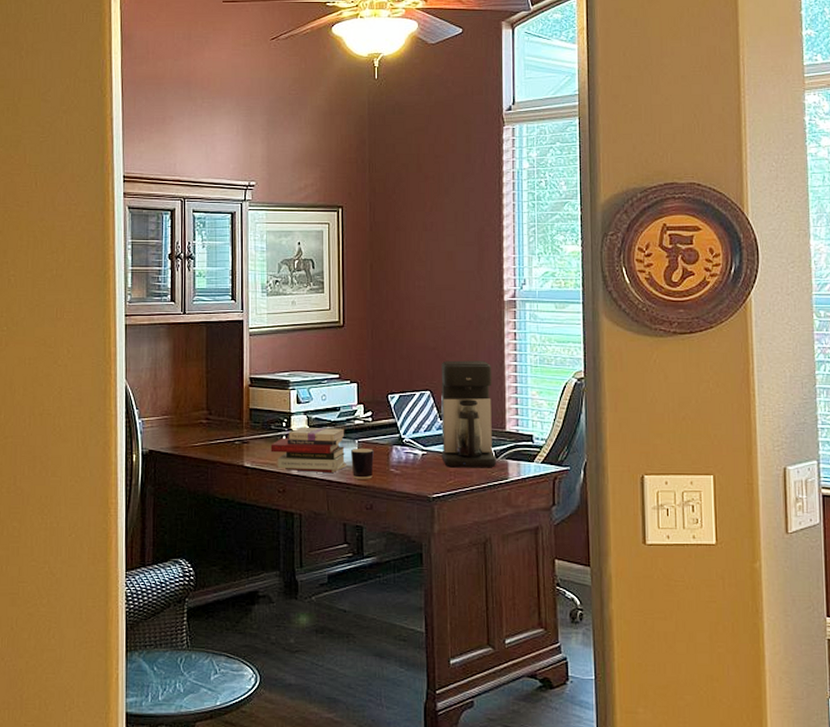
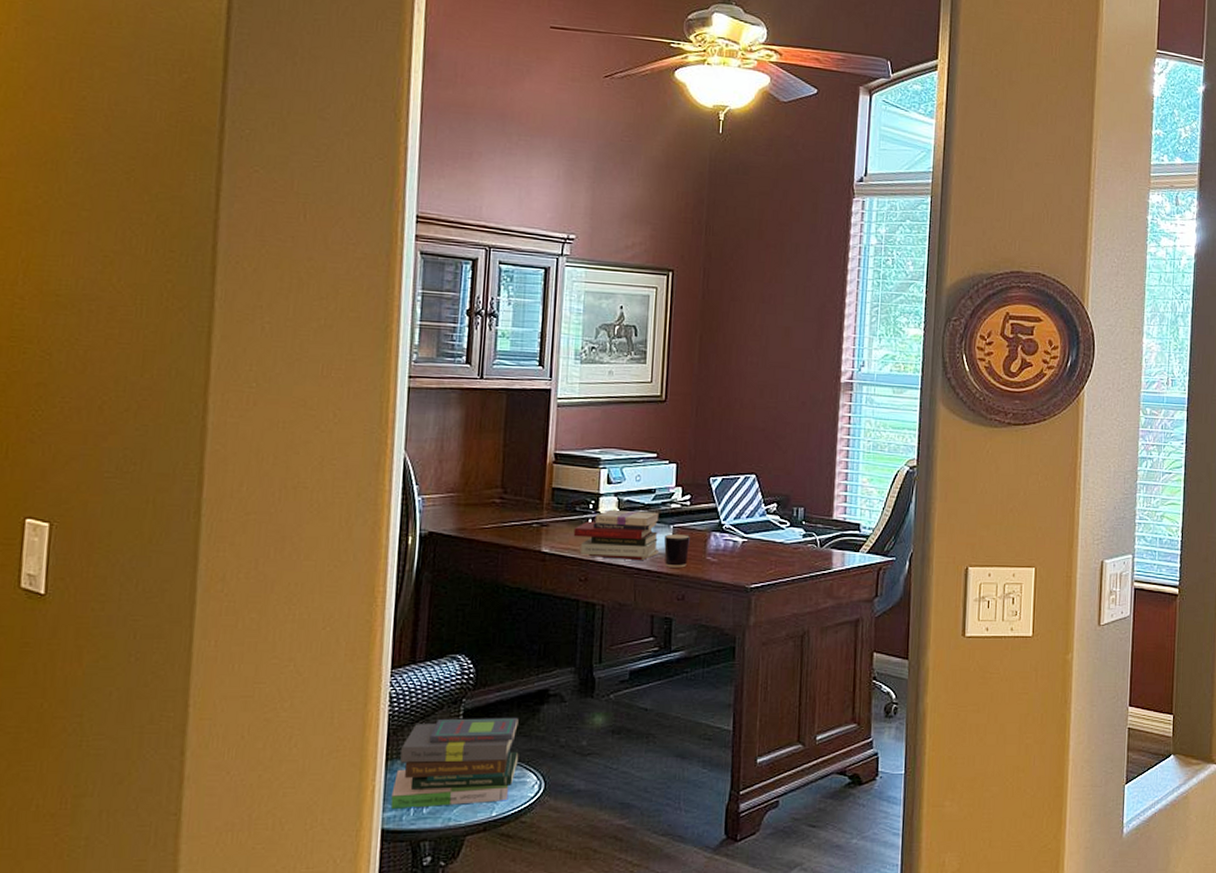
books: none [132,615,236,696] -> present [390,717,519,810]
coffee maker: present [441,360,496,468] -> none [763,443,823,558]

